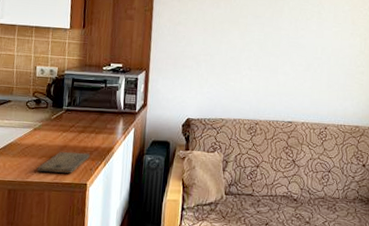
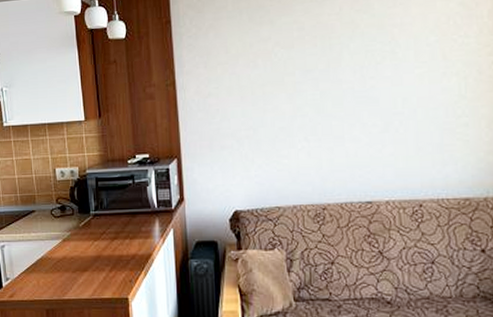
cutting board: present [36,152,91,173] -> none [72,262,128,288]

